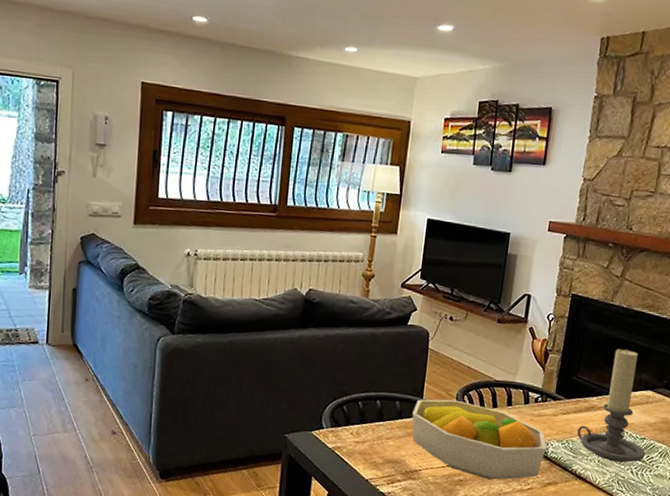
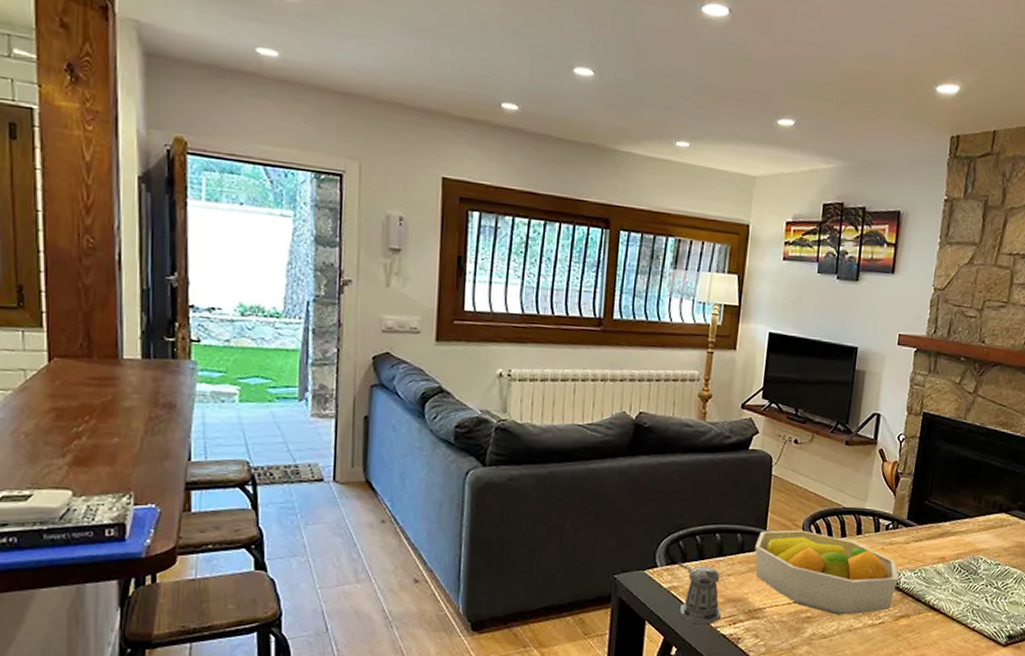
pepper shaker: none [341,425,381,483] -> present [678,562,722,625]
candle holder: present [577,349,646,463] -> none [930,470,1001,591]

